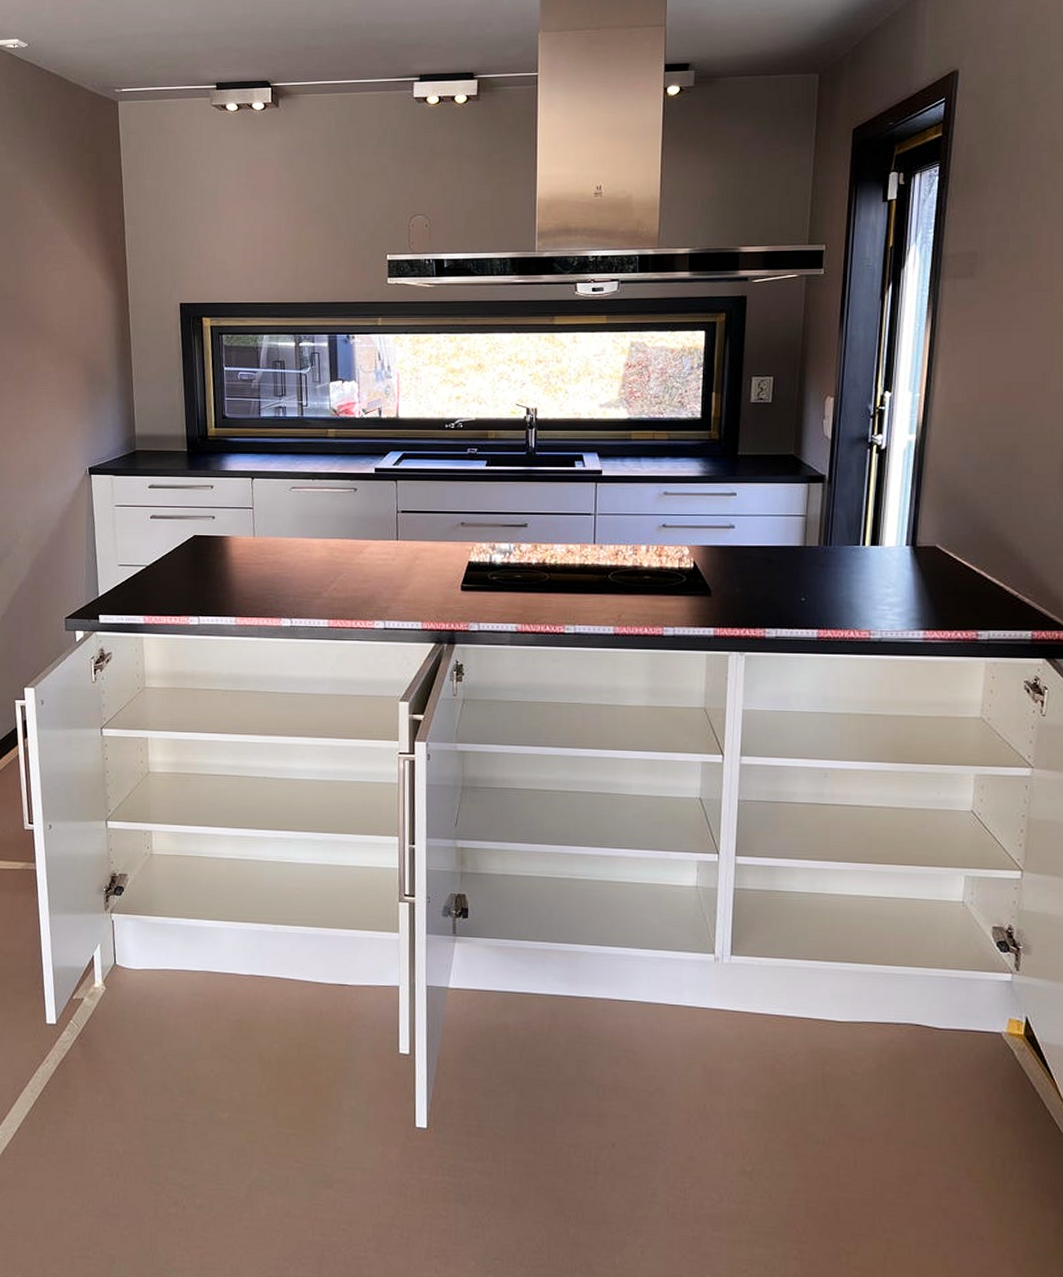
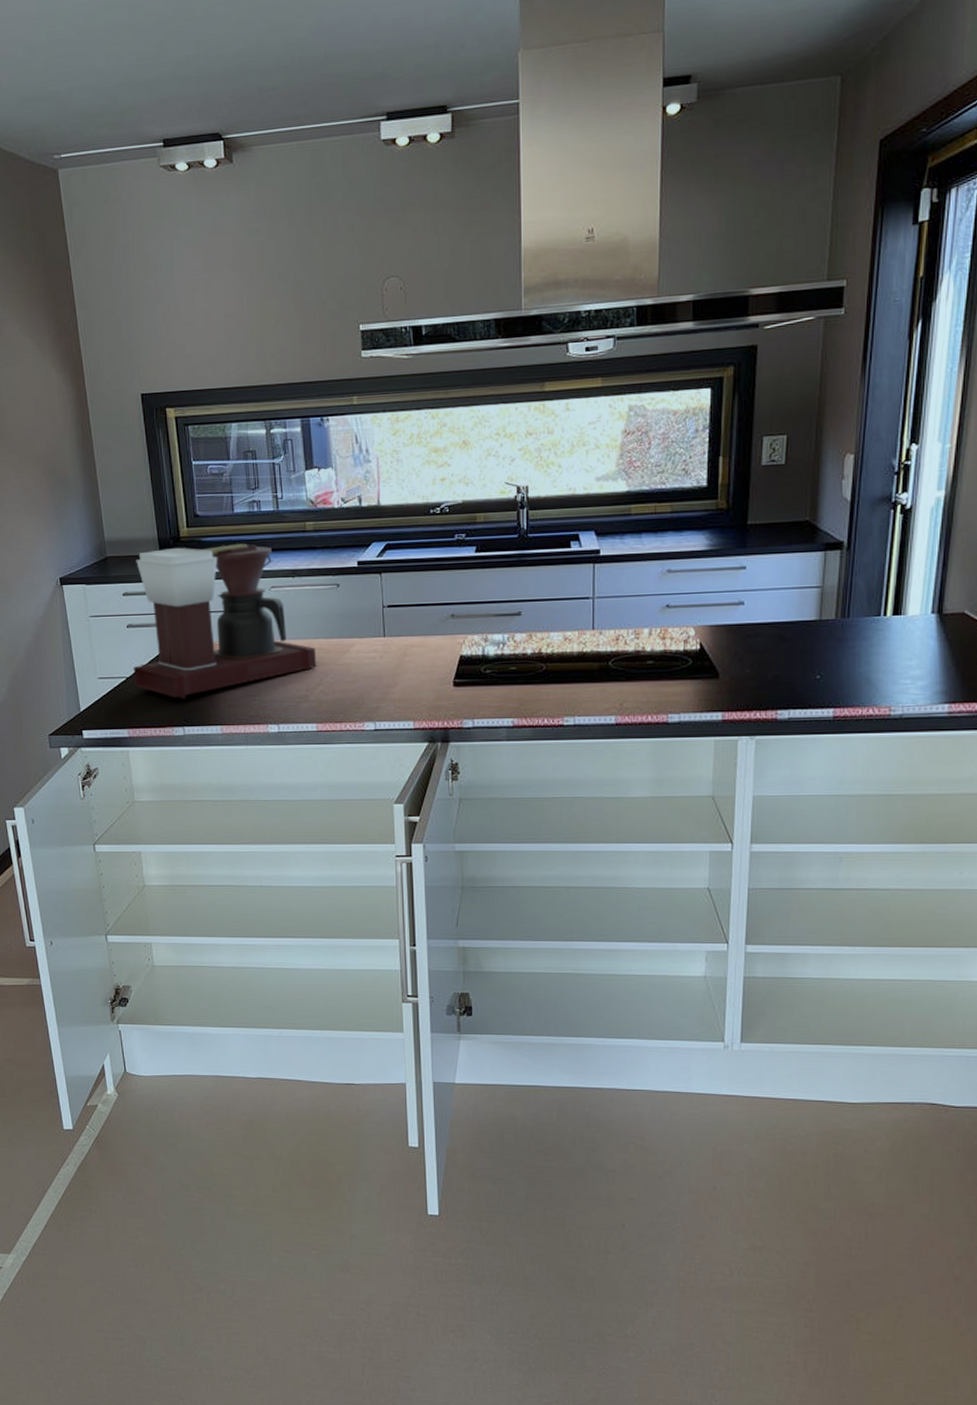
coffee maker: none [153,445,332,590] -> present [133,544,317,699]

